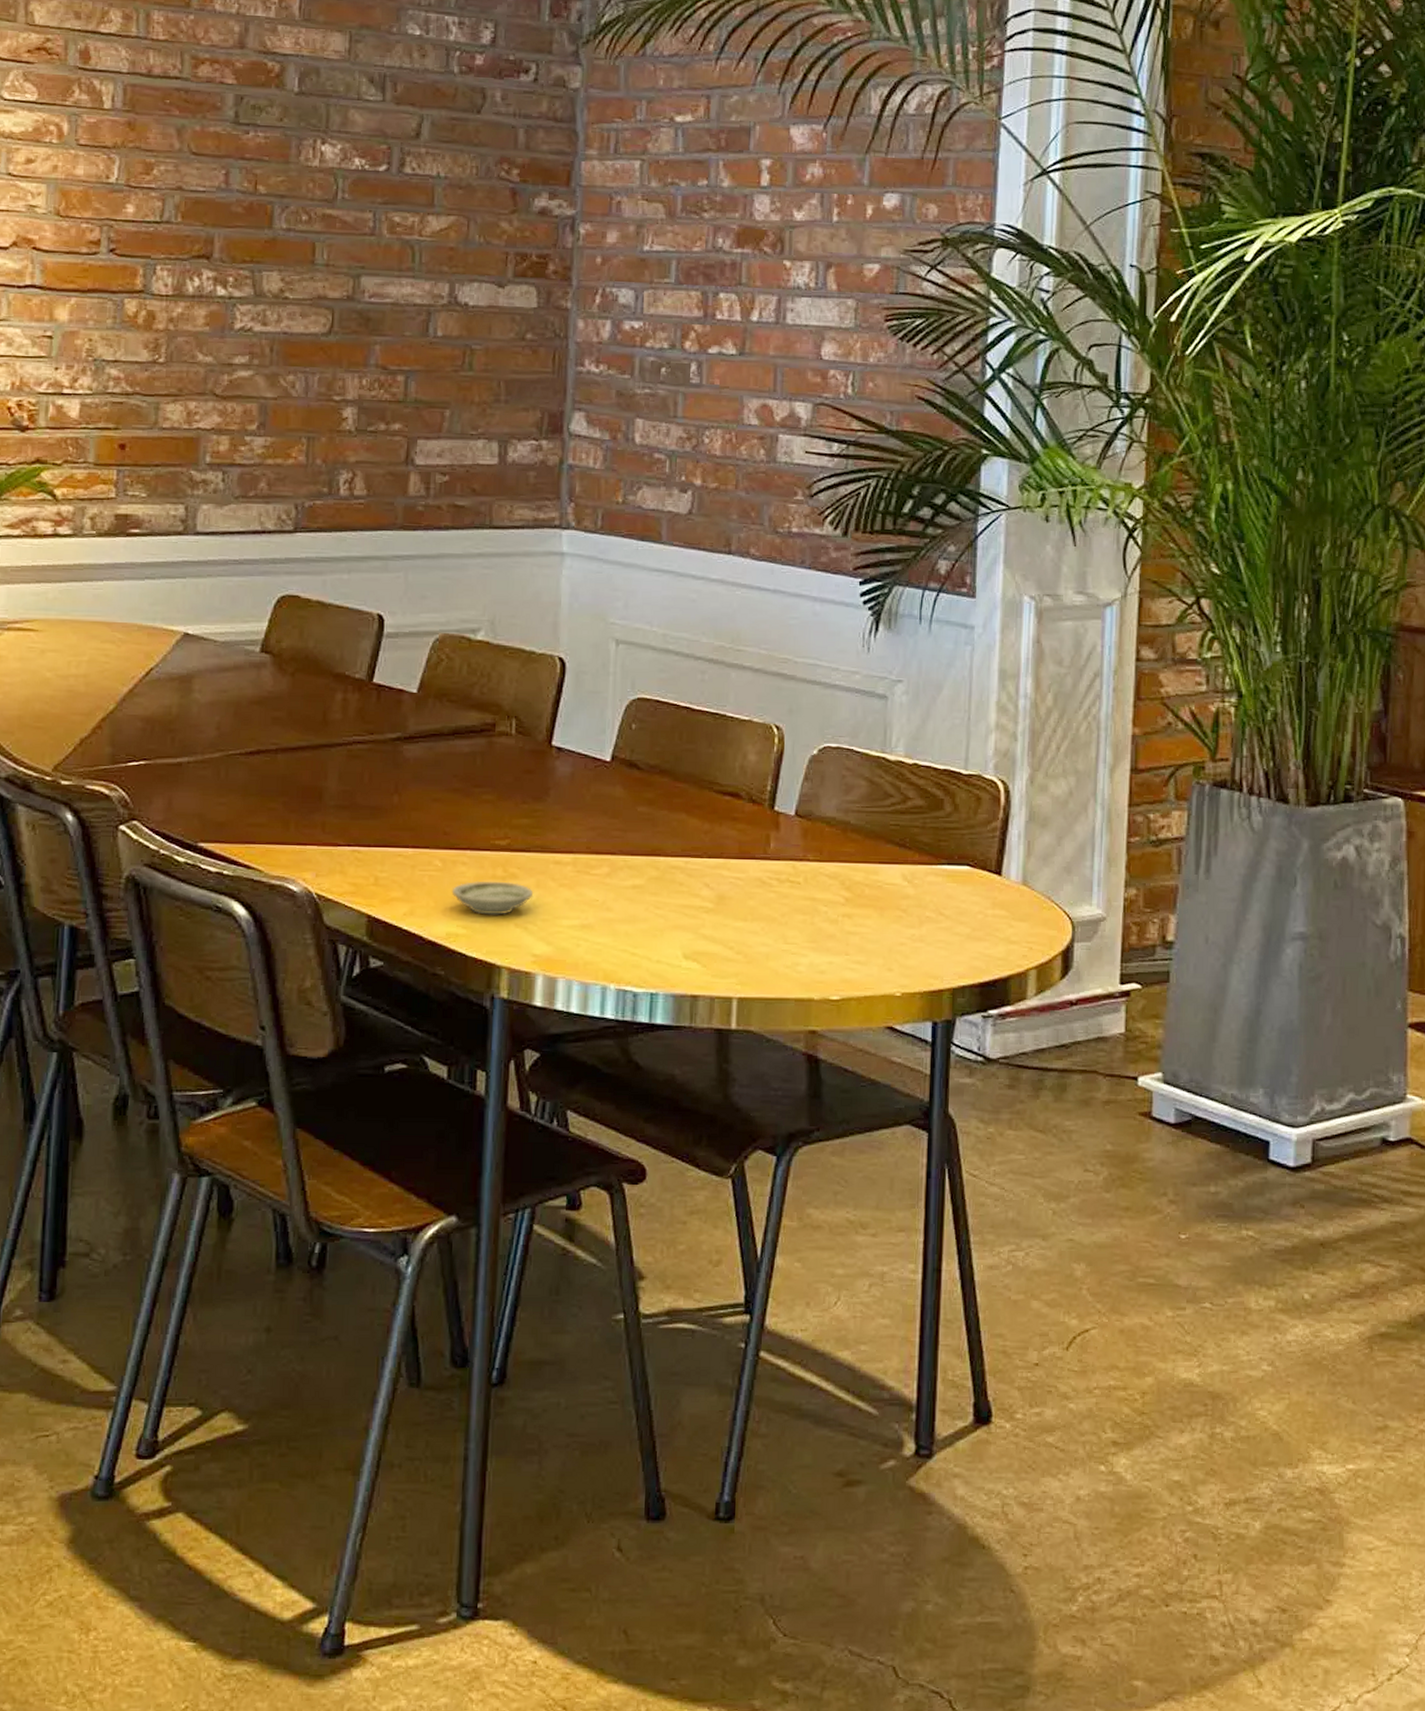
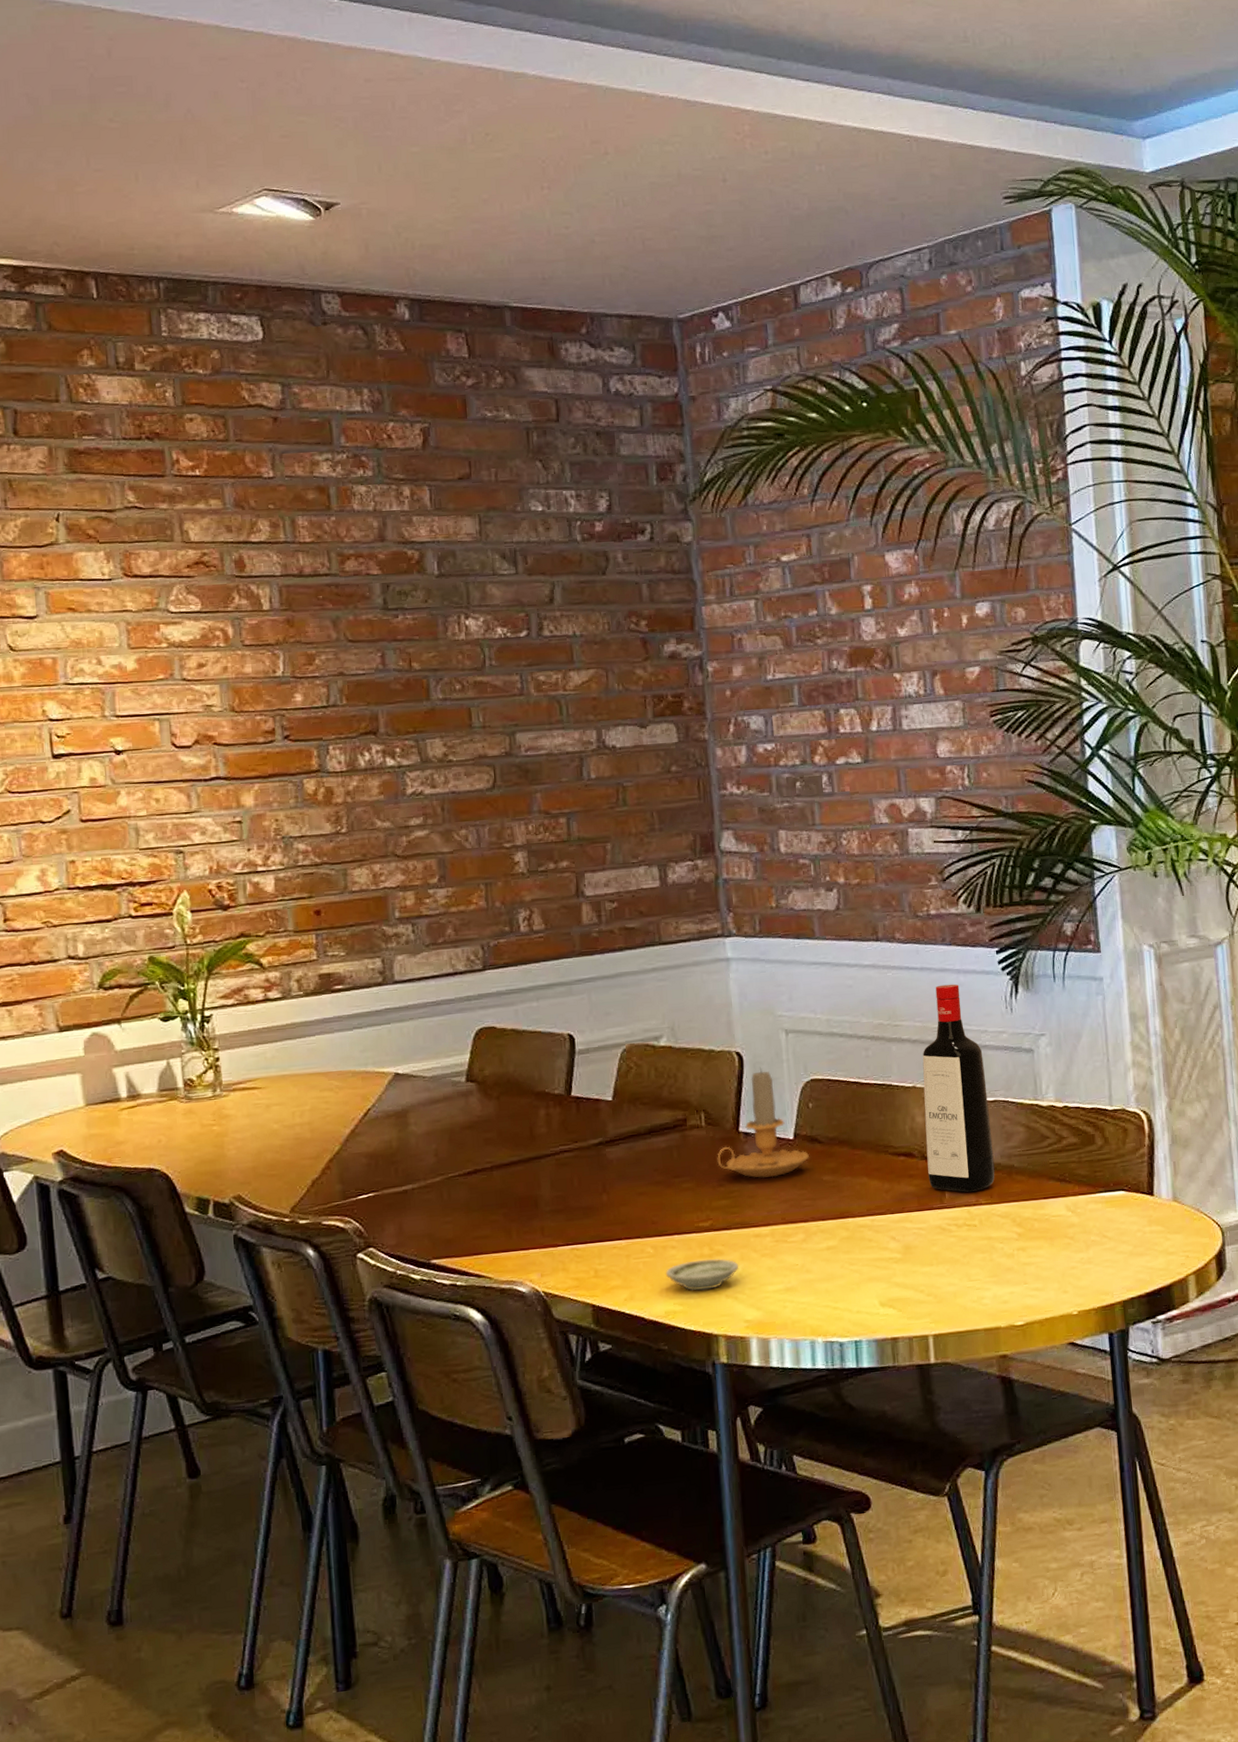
candle: none [524,677,625,801] -> present [717,1067,809,1178]
liquor bottle: none [754,611,831,845] -> present [922,984,995,1192]

